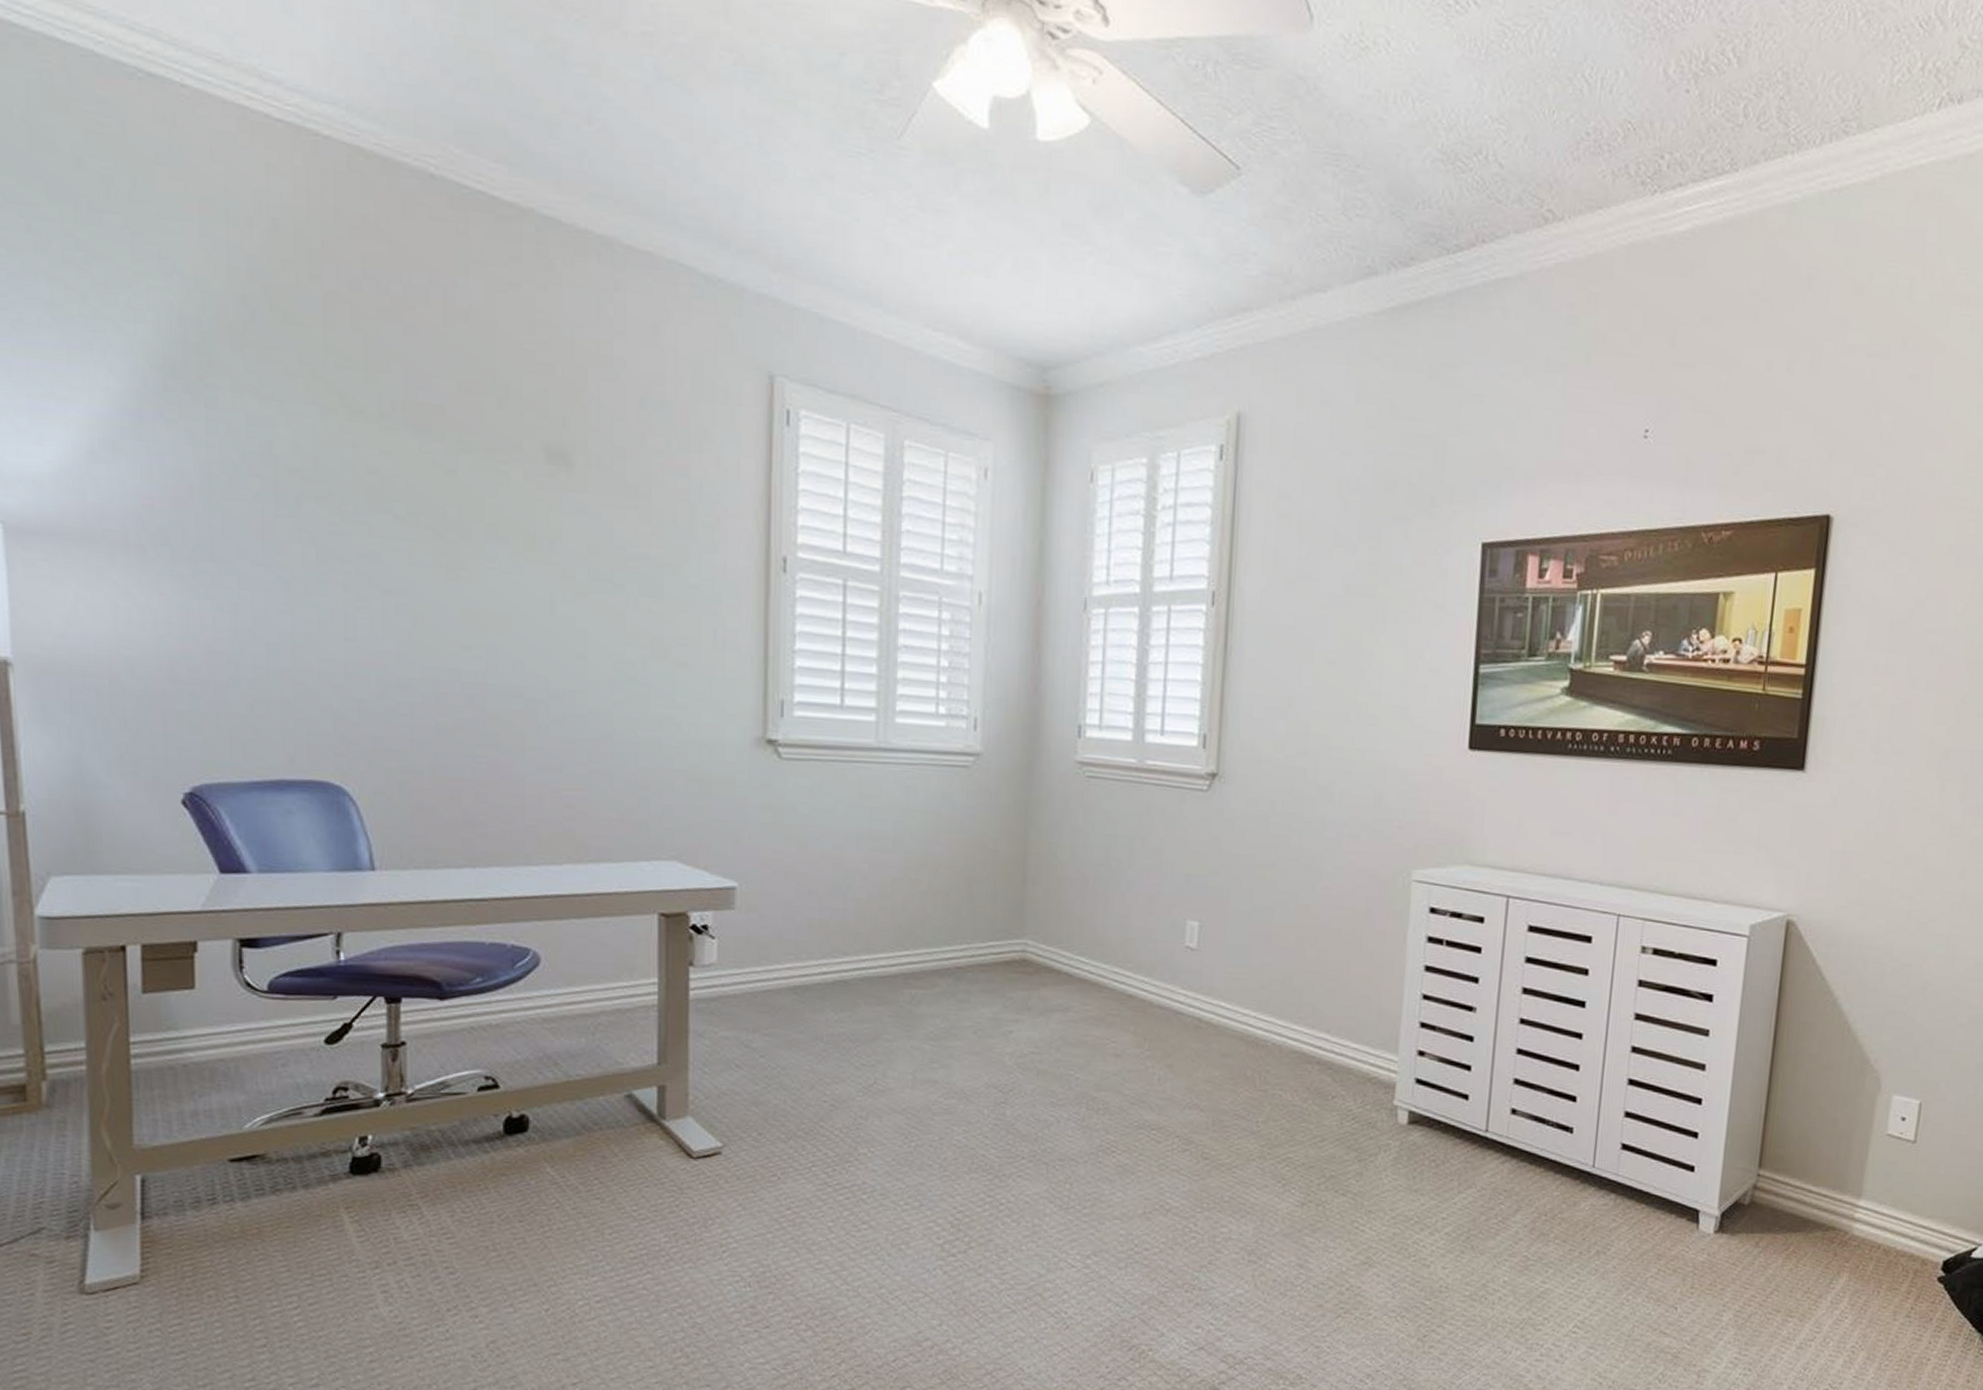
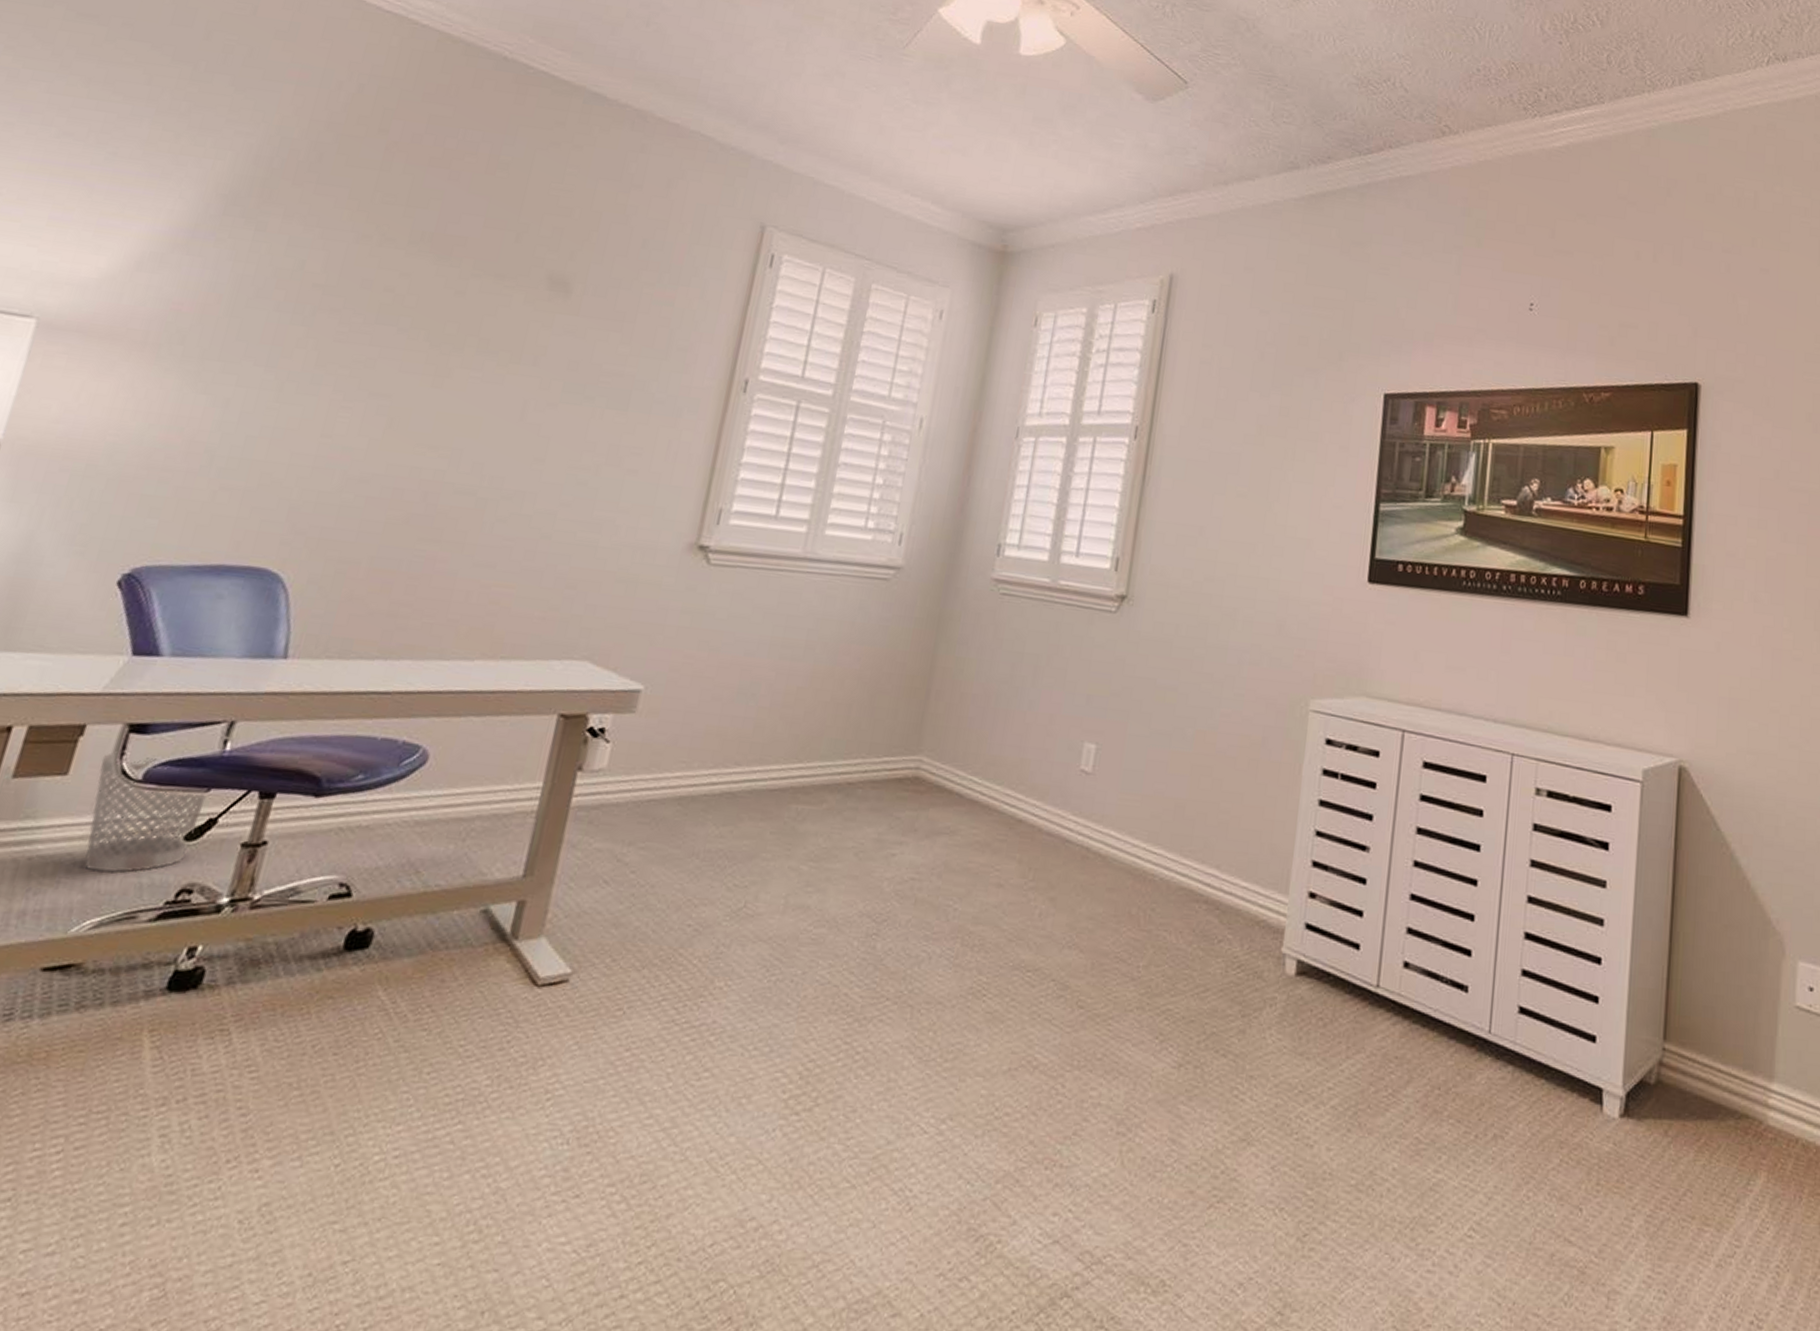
wastebasket: none [223,965,335,1076] -> present [84,751,207,874]

